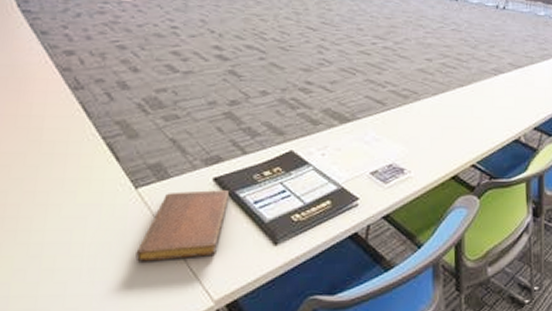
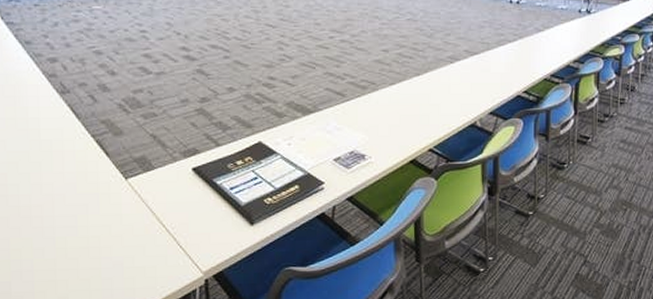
notebook: present [135,190,230,262] -> none [132,179,208,241]

